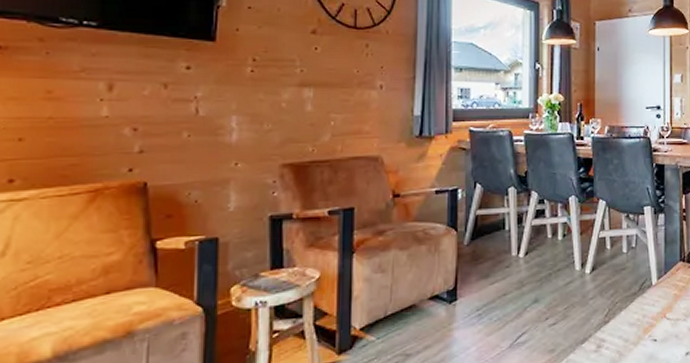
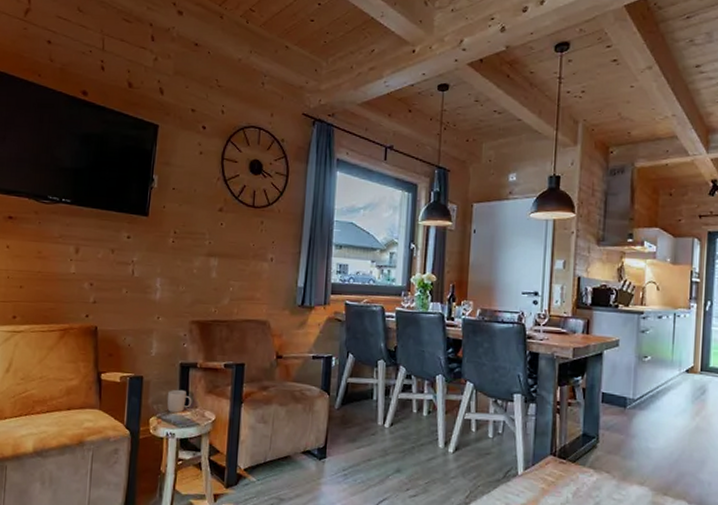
mug: none [253,247,288,277] -> present [166,389,192,413]

